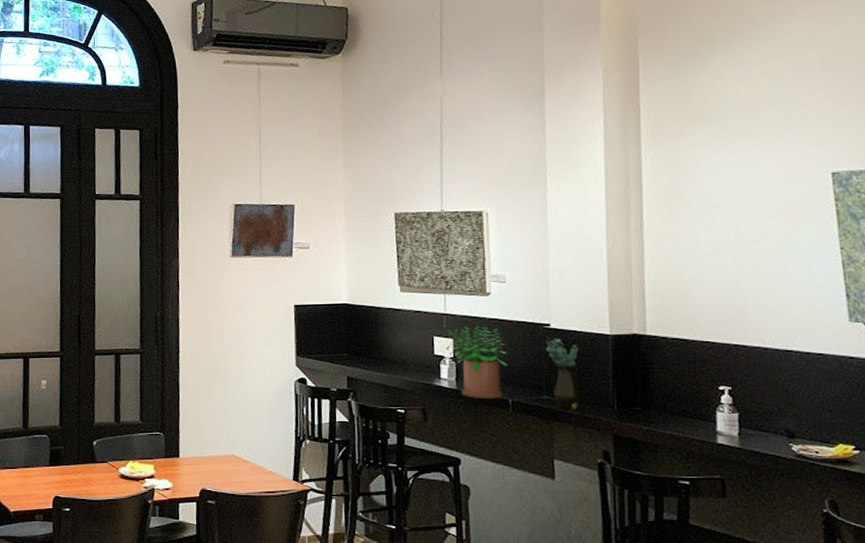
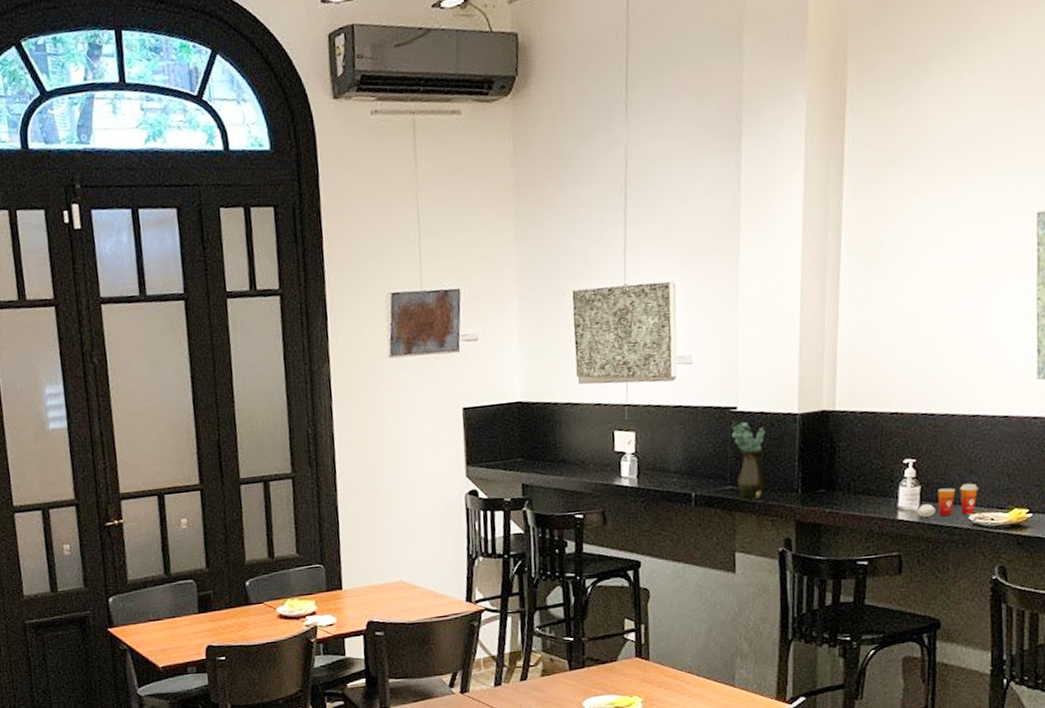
potted plant: present [447,325,508,399] -> none [629,415,692,495]
beverage cup: none [736,415,799,445] -> present [916,483,978,517]

